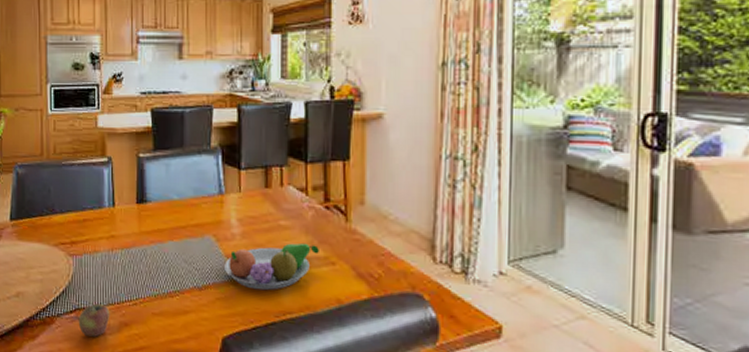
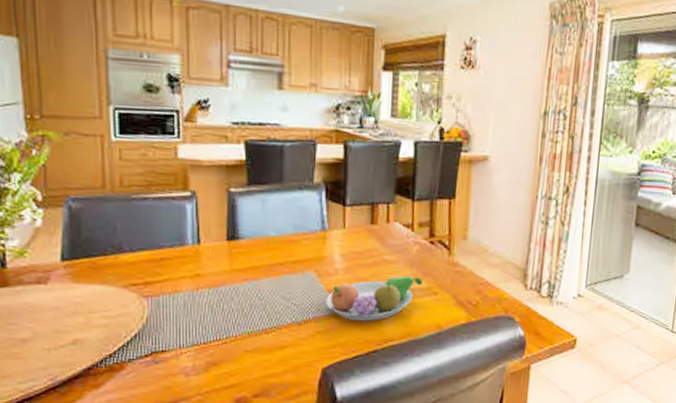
apple: present [78,303,110,337] -> none [155,345,195,379]

